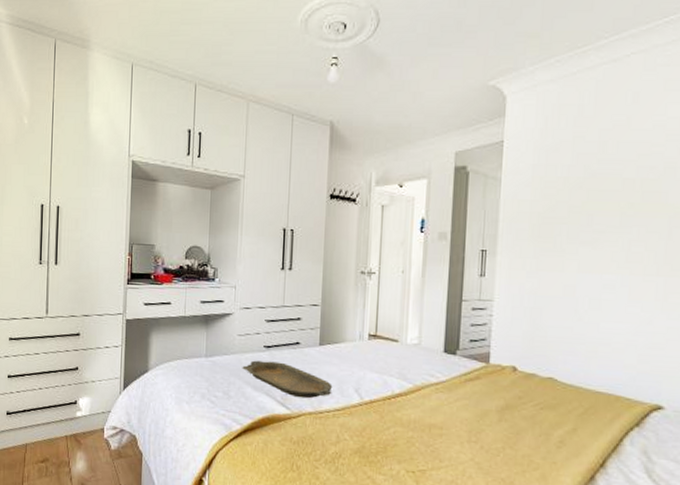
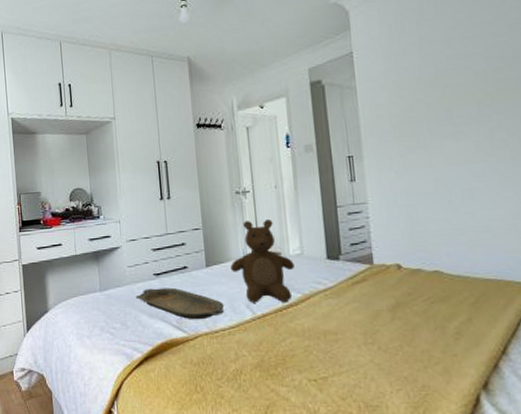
teddy bear: none [344,303,410,391] -> present [230,219,295,303]

